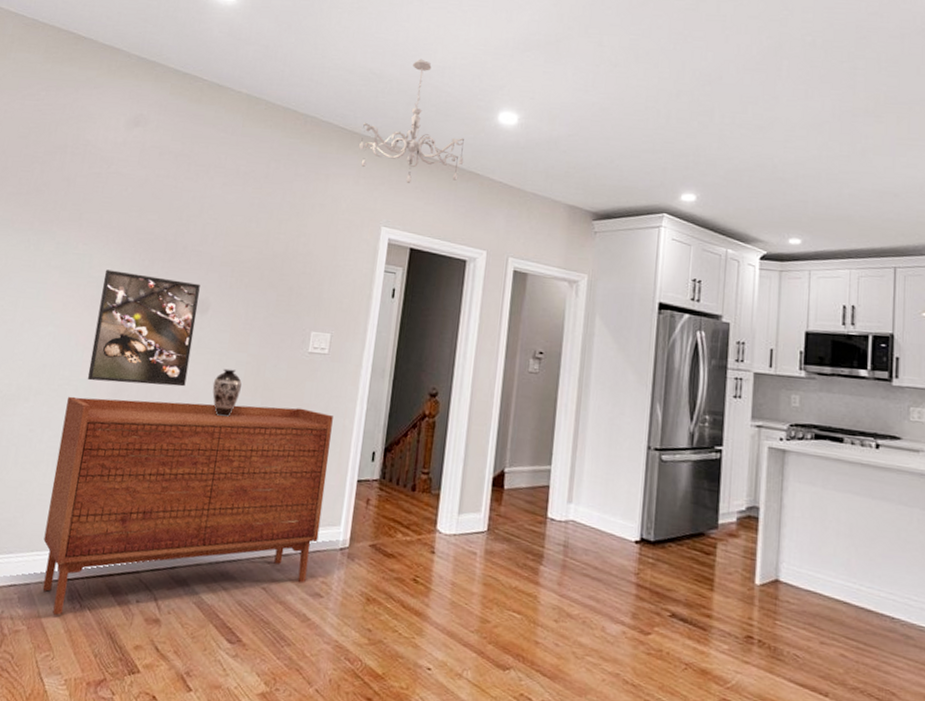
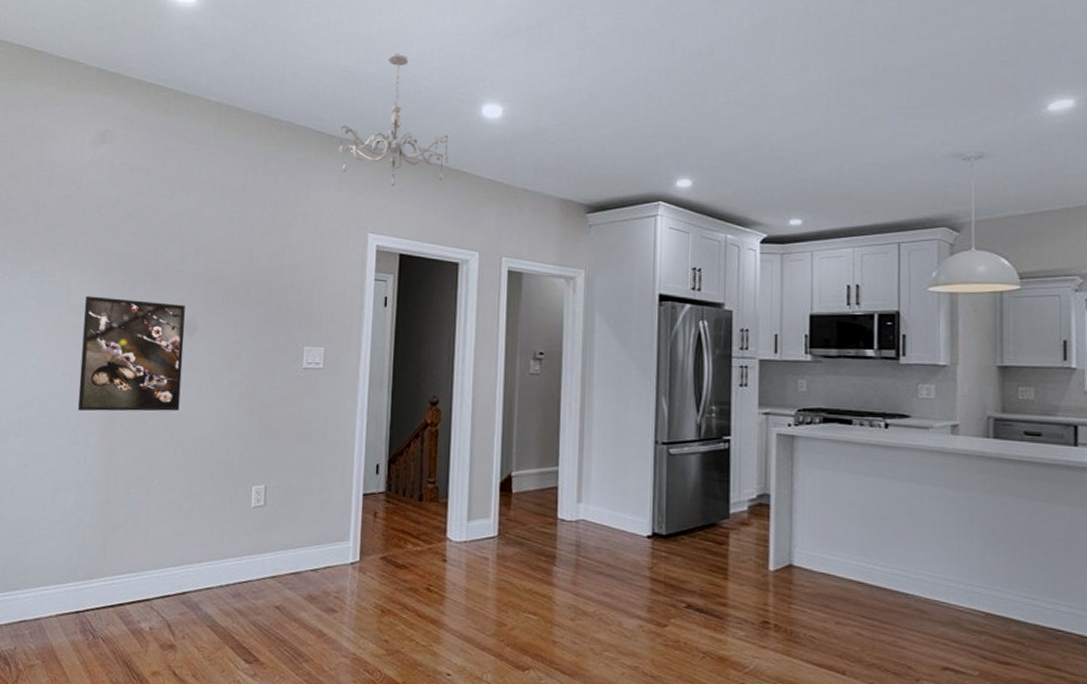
sideboard: present [42,396,333,615] -> none [49,425,333,647]
decorative vase: present [212,368,242,417] -> none [207,390,237,440]

